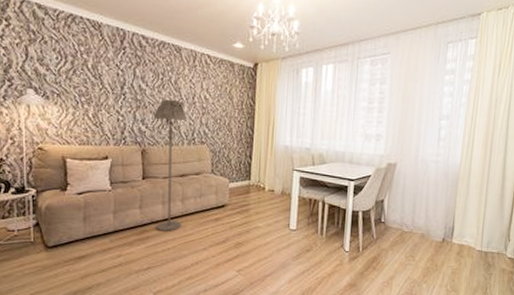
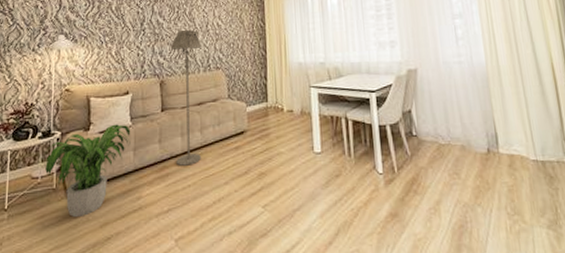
potted plant: none [18,187,110,269] -> present [43,124,131,218]

